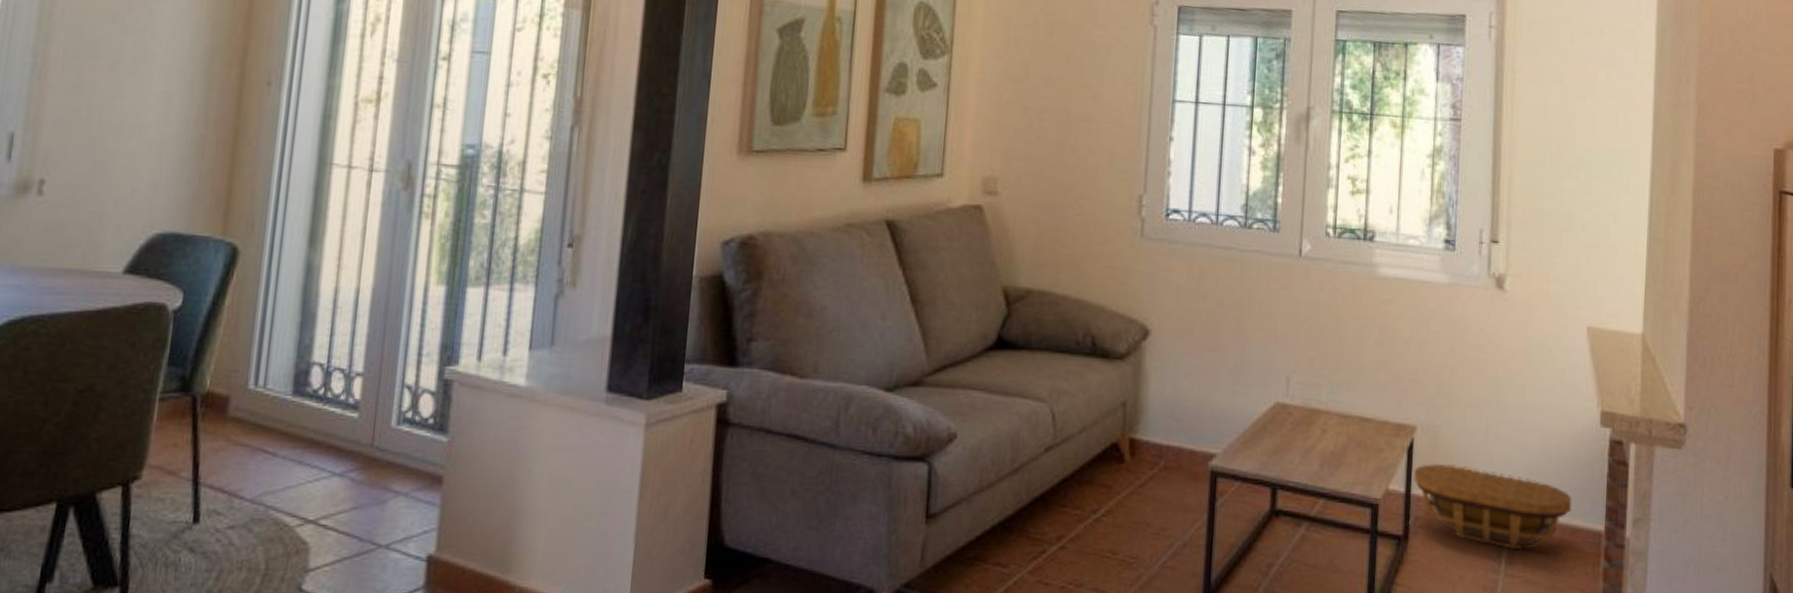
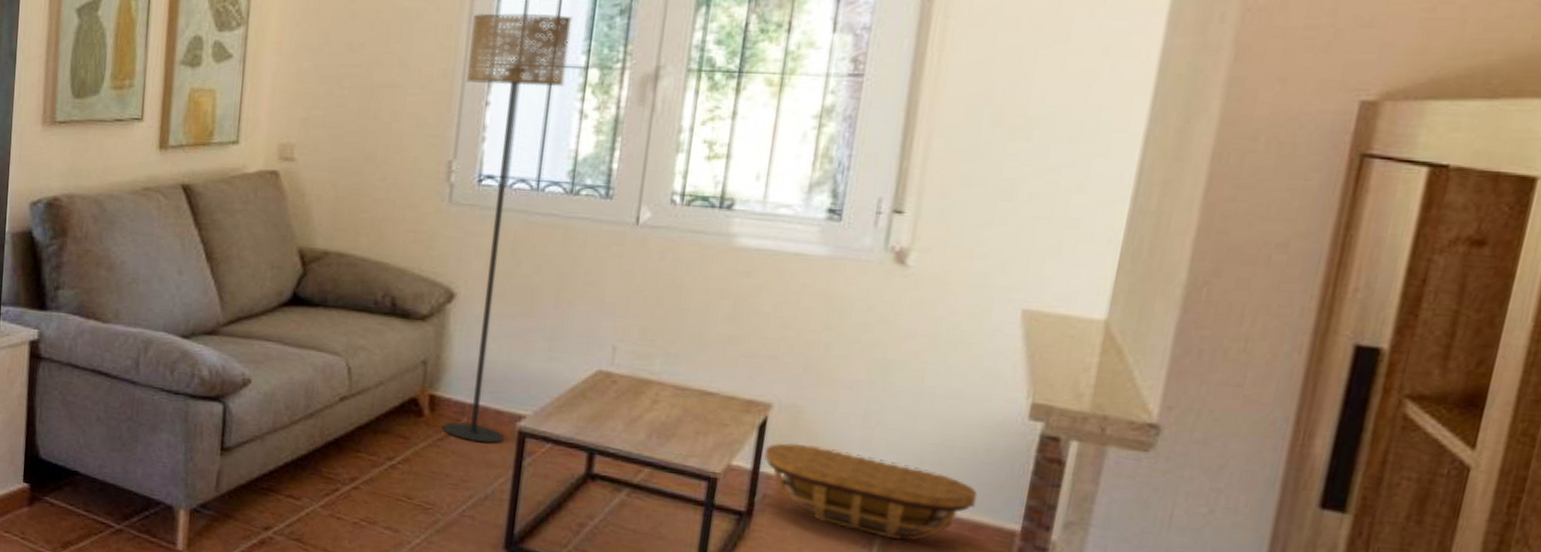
floor lamp: none [1142,52,1239,487] -> present [442,13,572,443]

